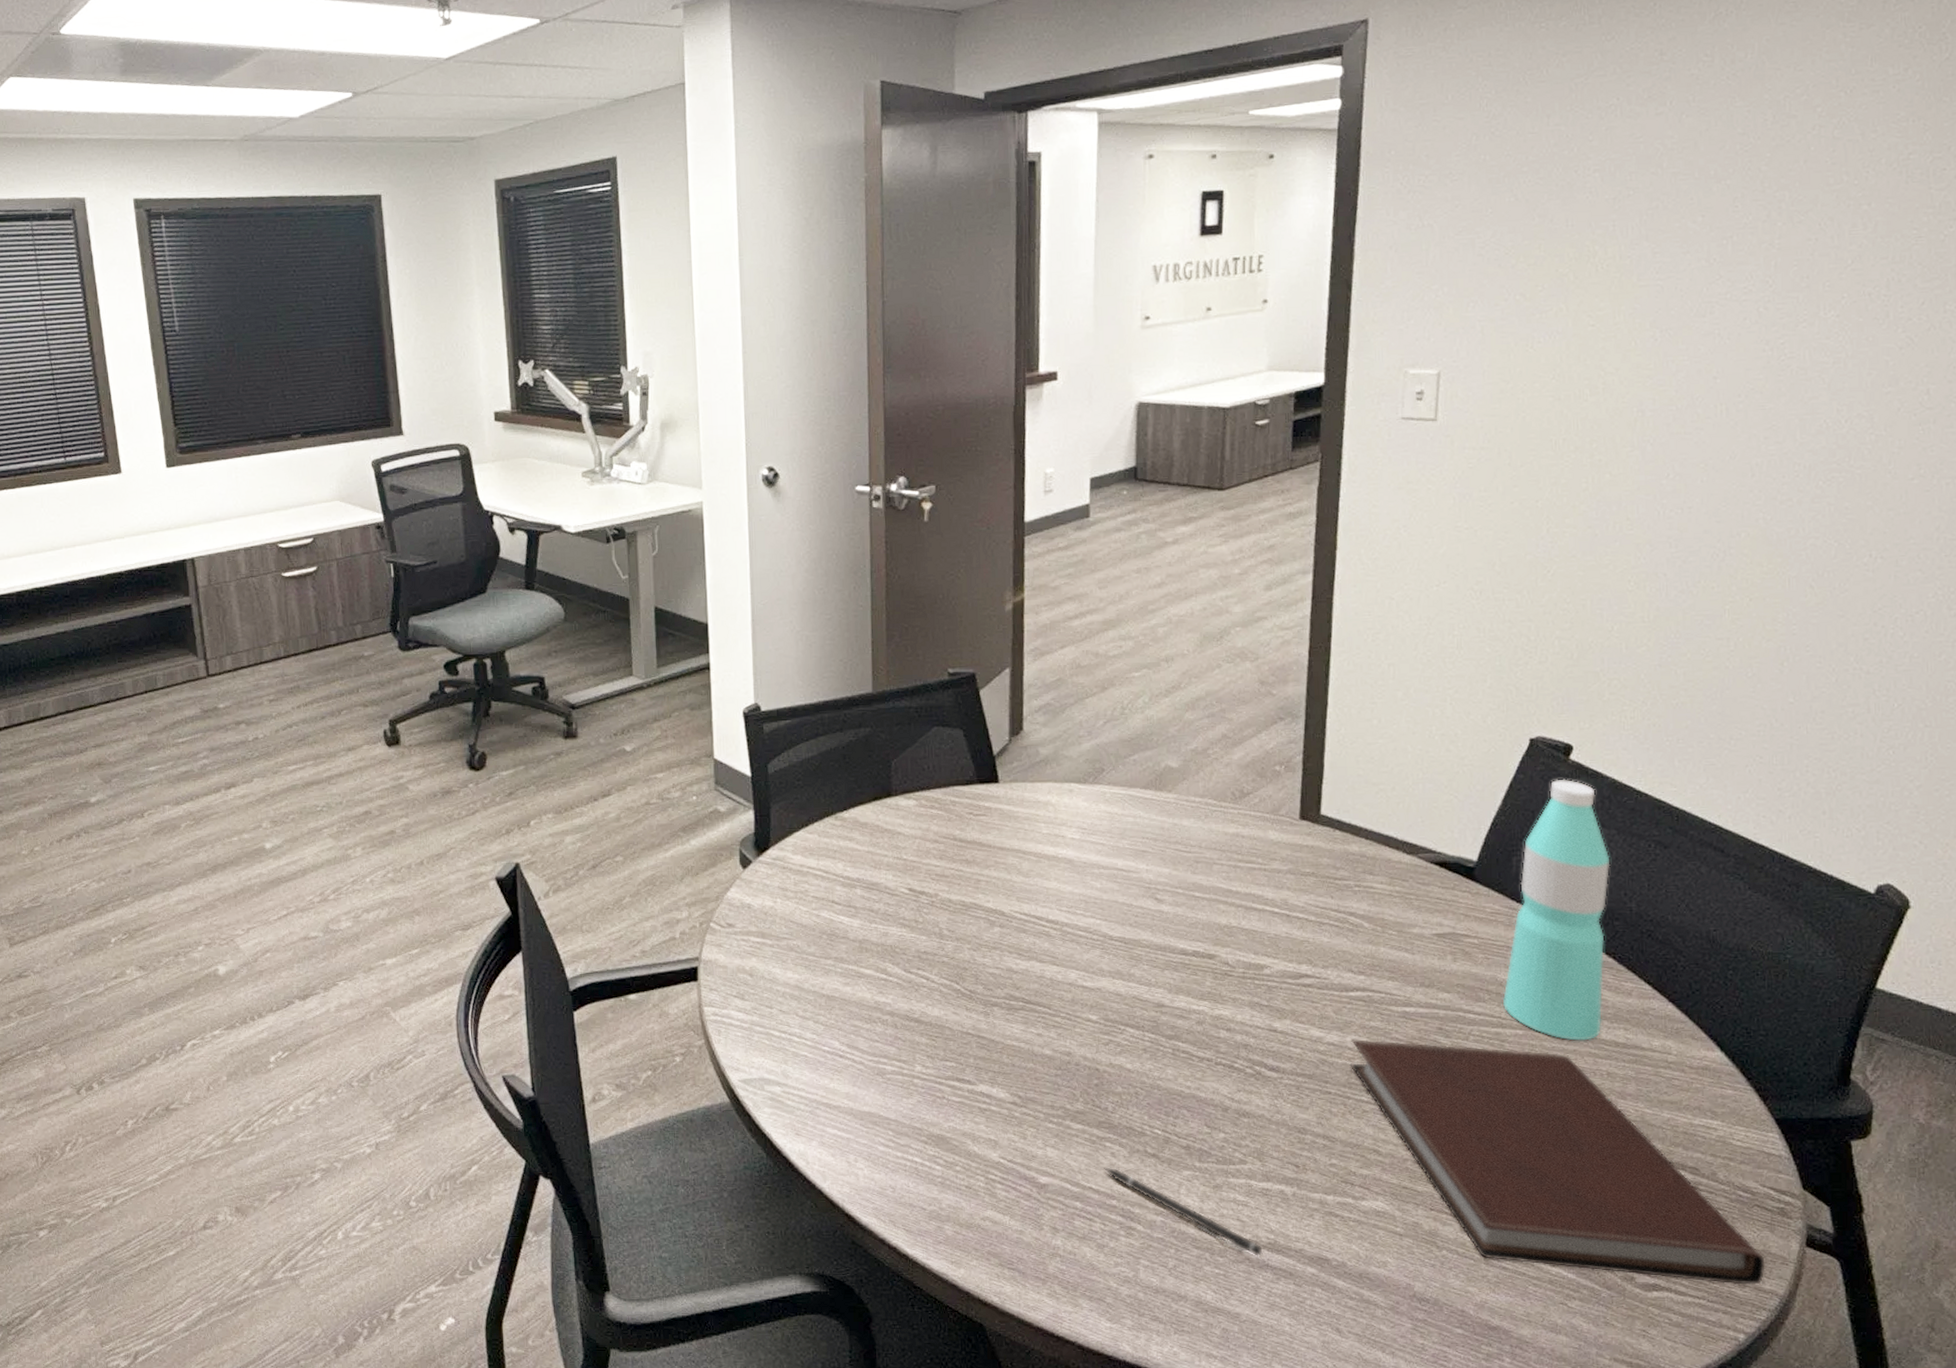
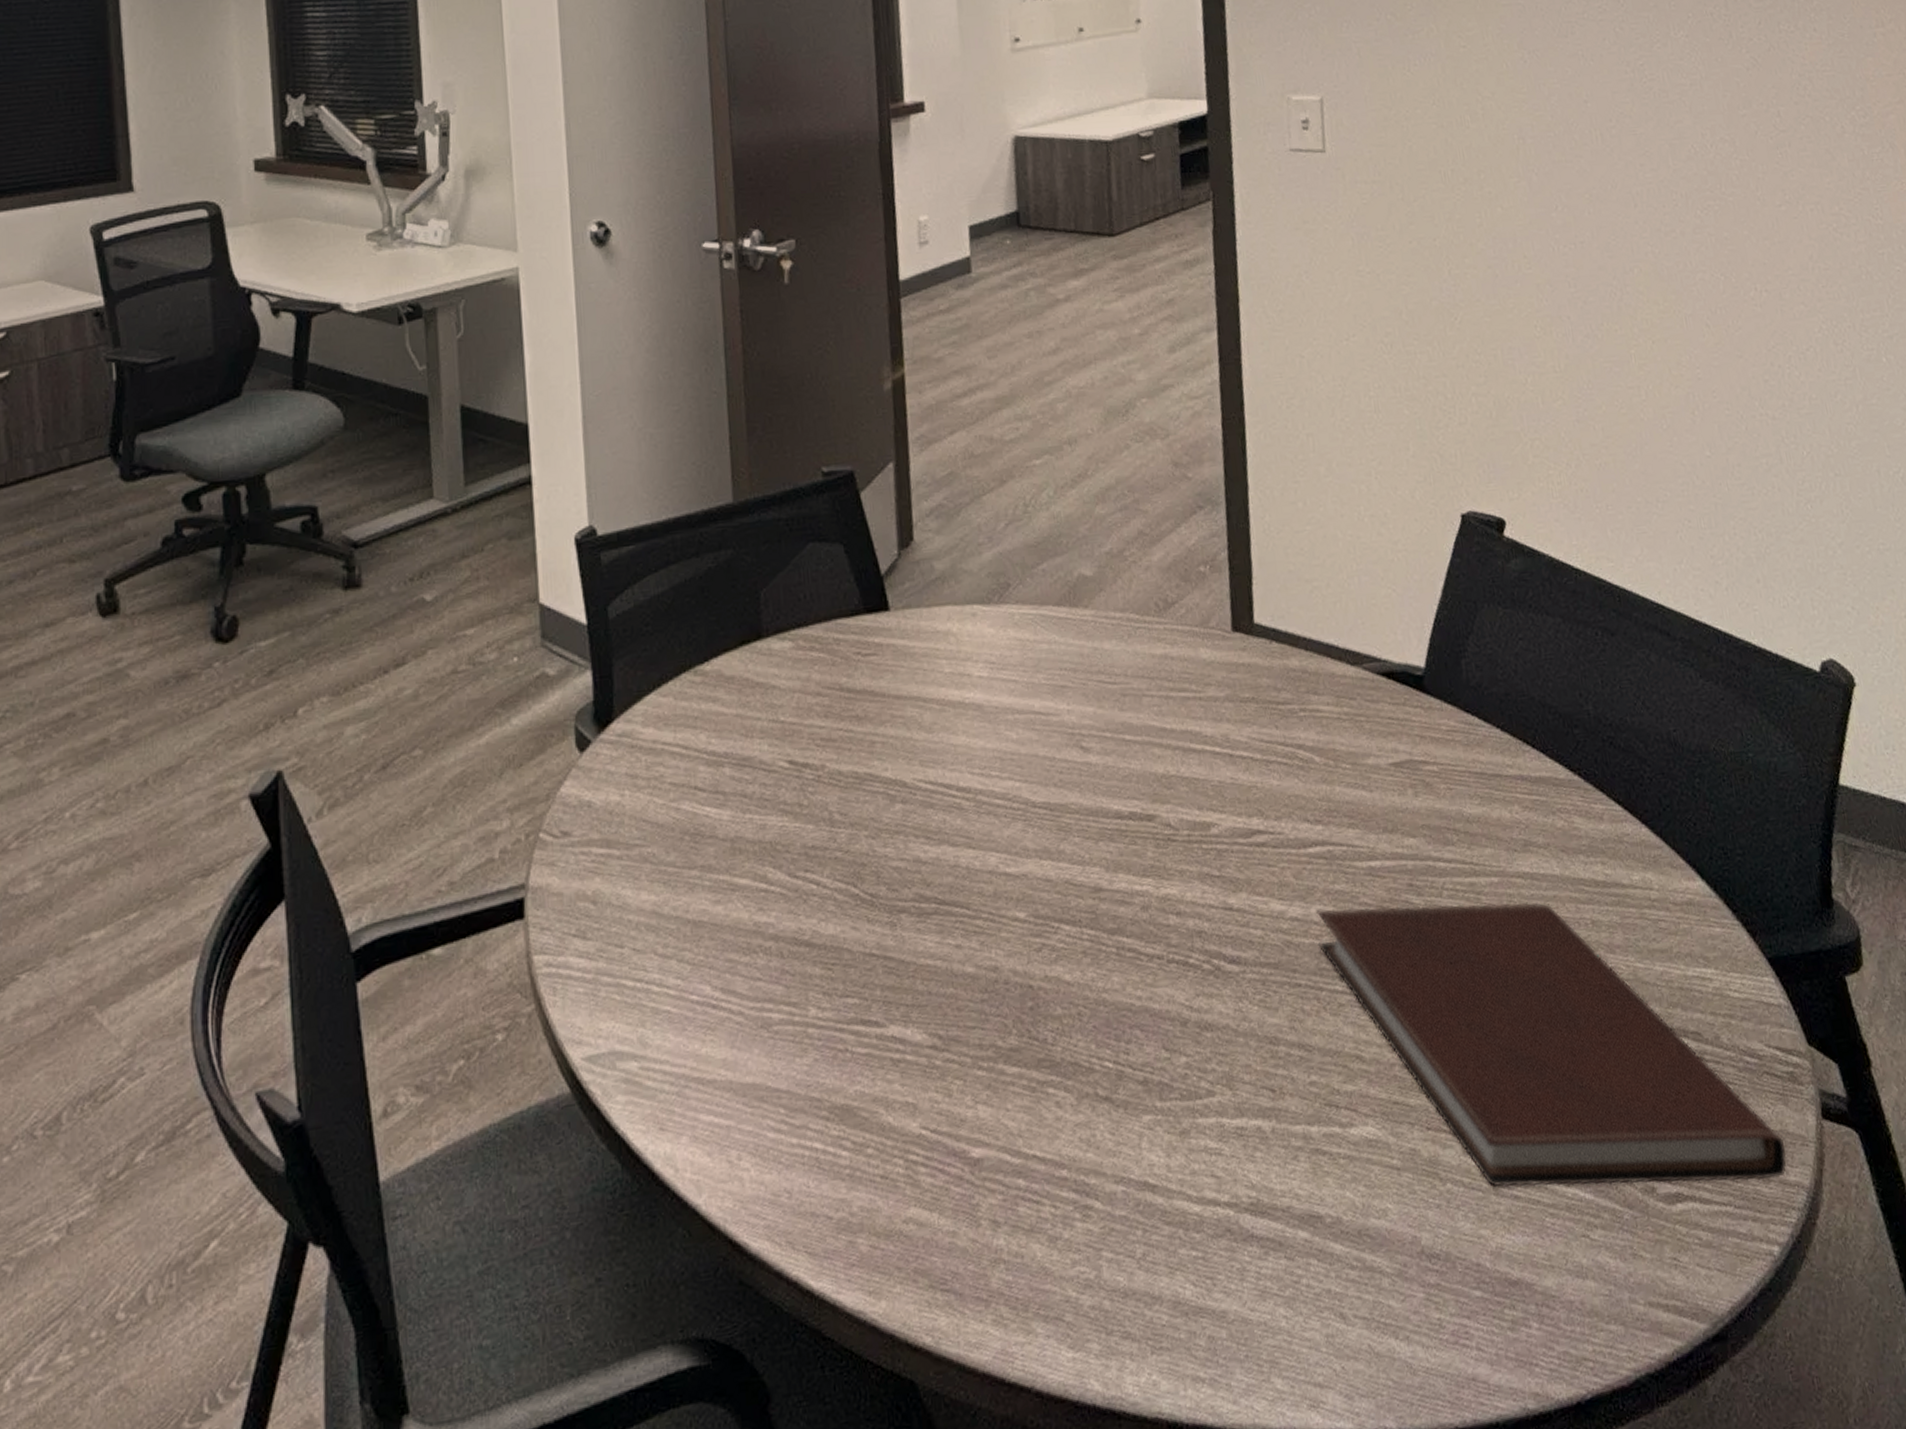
pen: present [1104,1167,1263,1258] -> none [1048,1122,1246,1227]
water bottle: present [1503,779,1611,1041] -> none [1471,560,1579,885]

